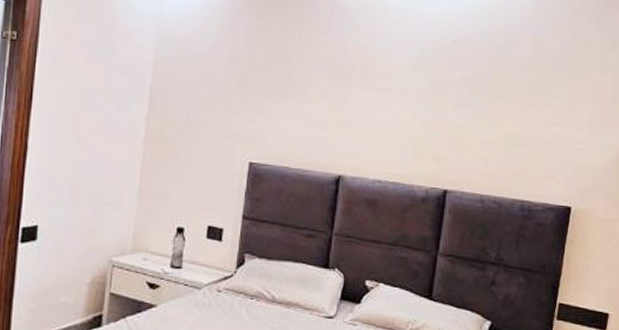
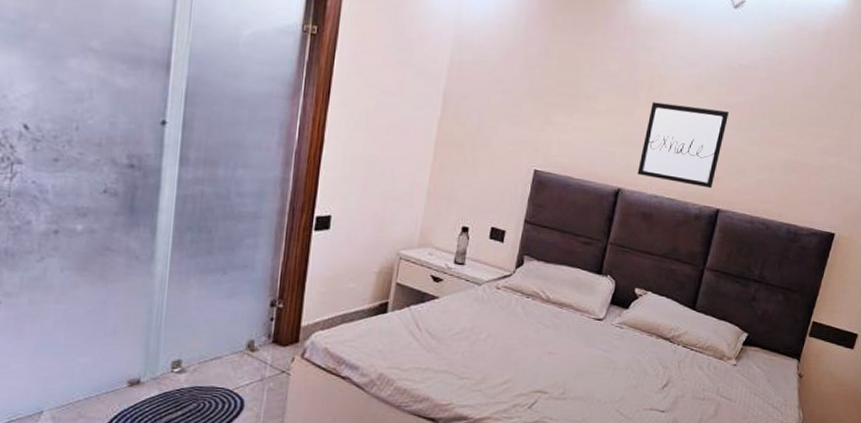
wall art: none [357,84,446,169] -> present [637,102,729,189]

